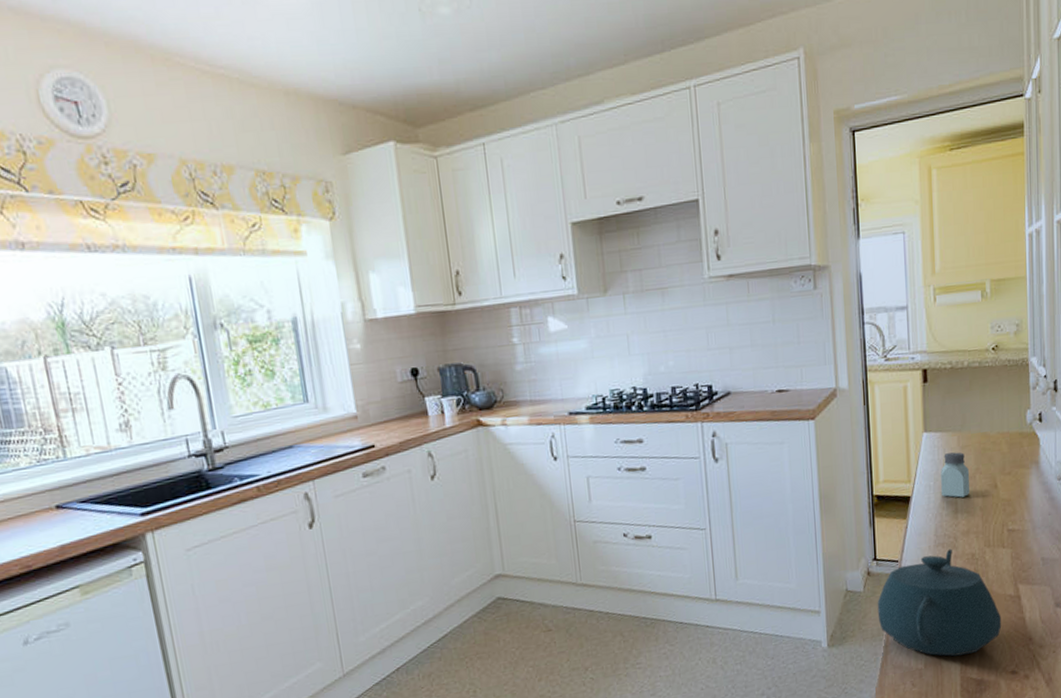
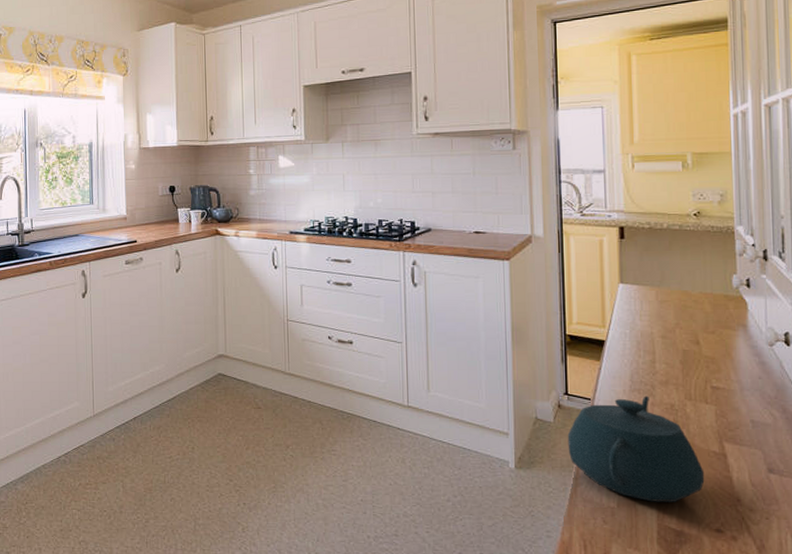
saltshaker: present [941,452,970,498] -> none [637,305,669,349]

